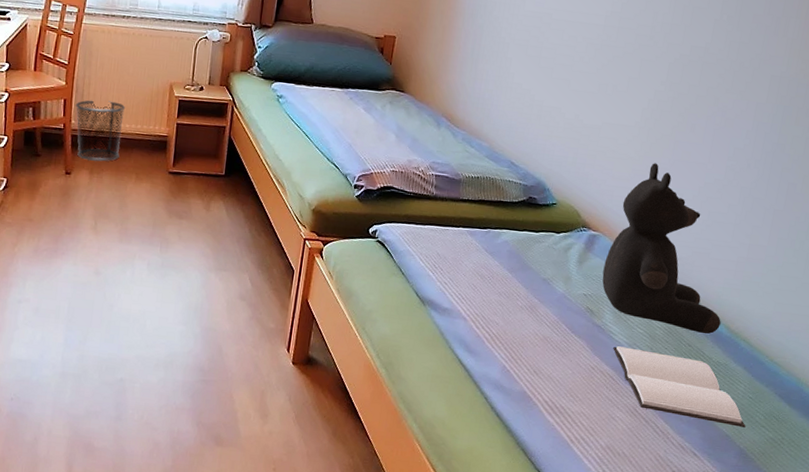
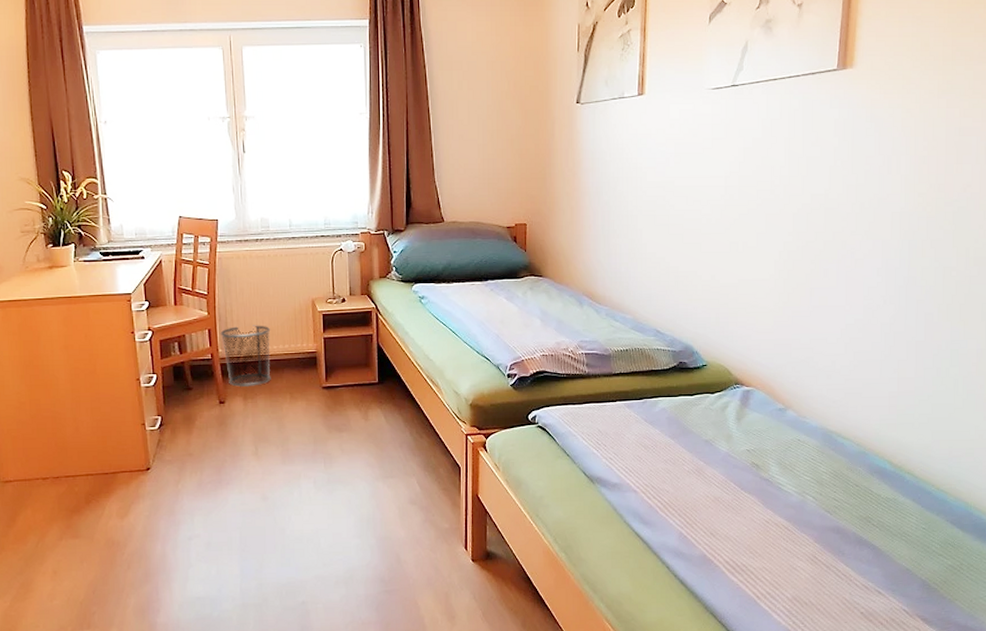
teddy bear: present [602,163,721,334] -> none [762,312,883,472]
book: present [613,346,746,428] -> none [784,496,924,559]

